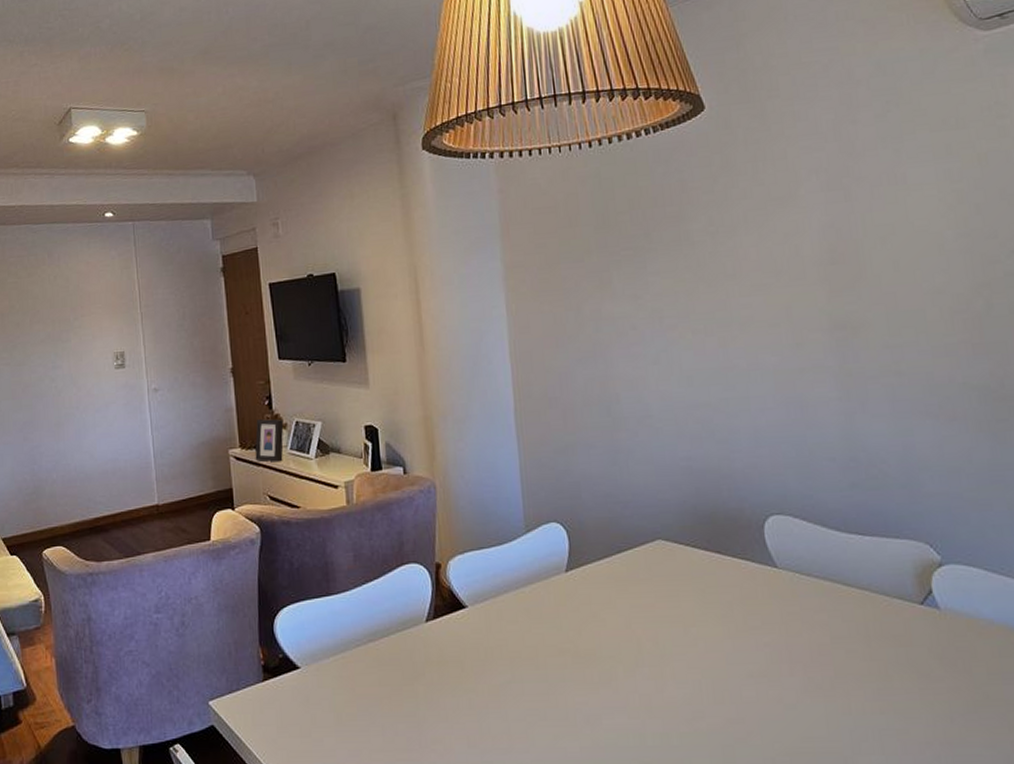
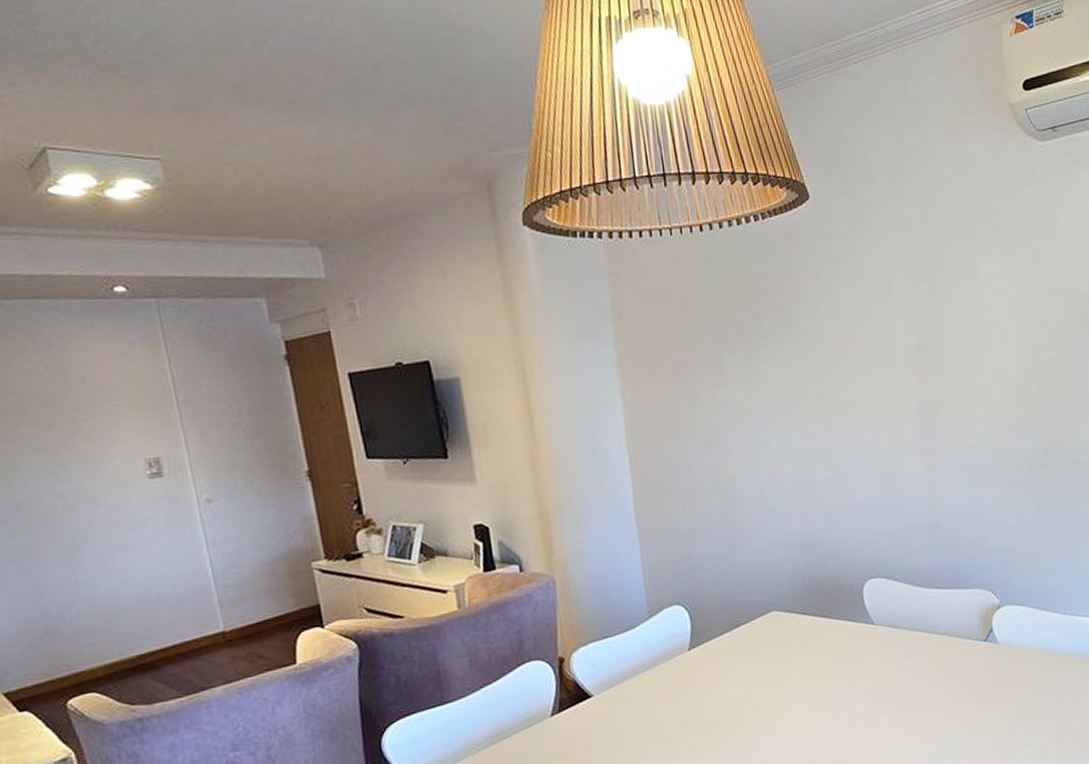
picture frame: present [255,418,284,462] -> none [343,524,380,572]

